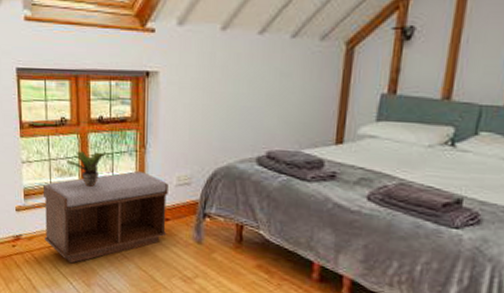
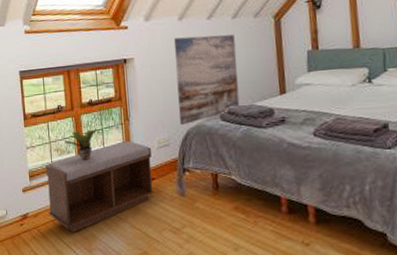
wall art: none [206,53,291,164] -> present [174,34,240,126]

